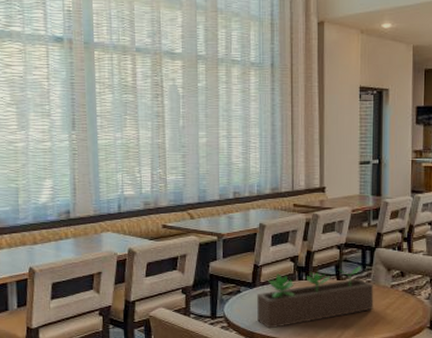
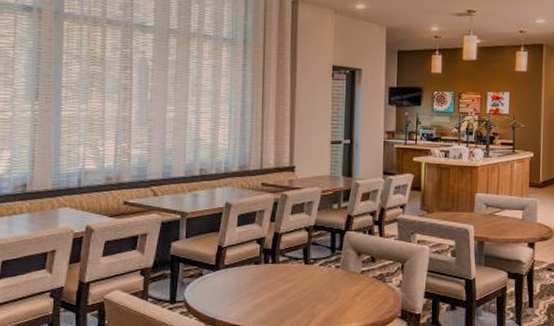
succulent planter: present [257,266,374,329] -> none [219,250,343,316]

